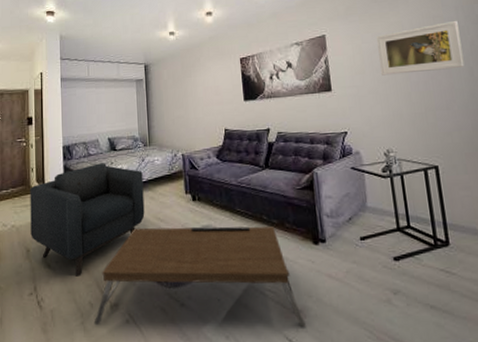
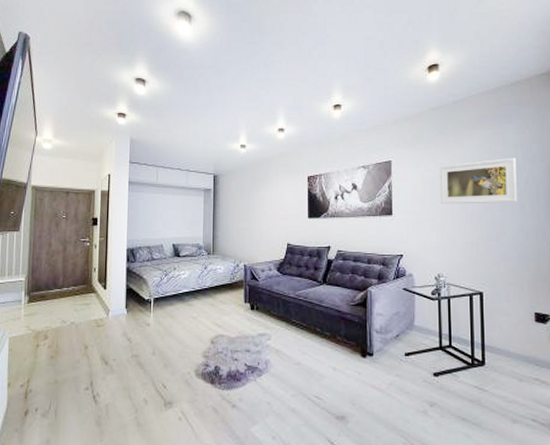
armchair: present [30,163,145,277] -> none [89,268,205,375]
coffee table: present [94,226,307,328] -> none [147,332,349,433]

